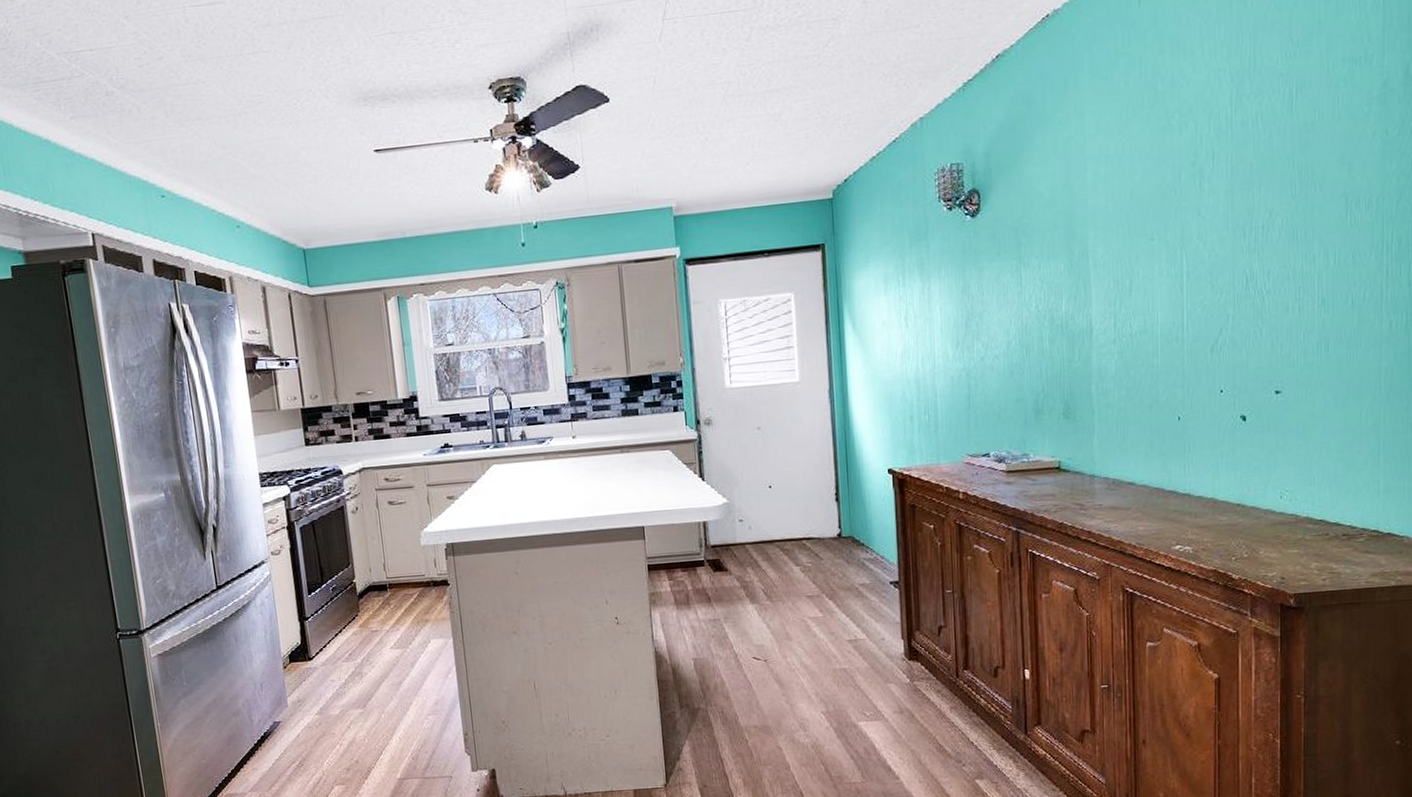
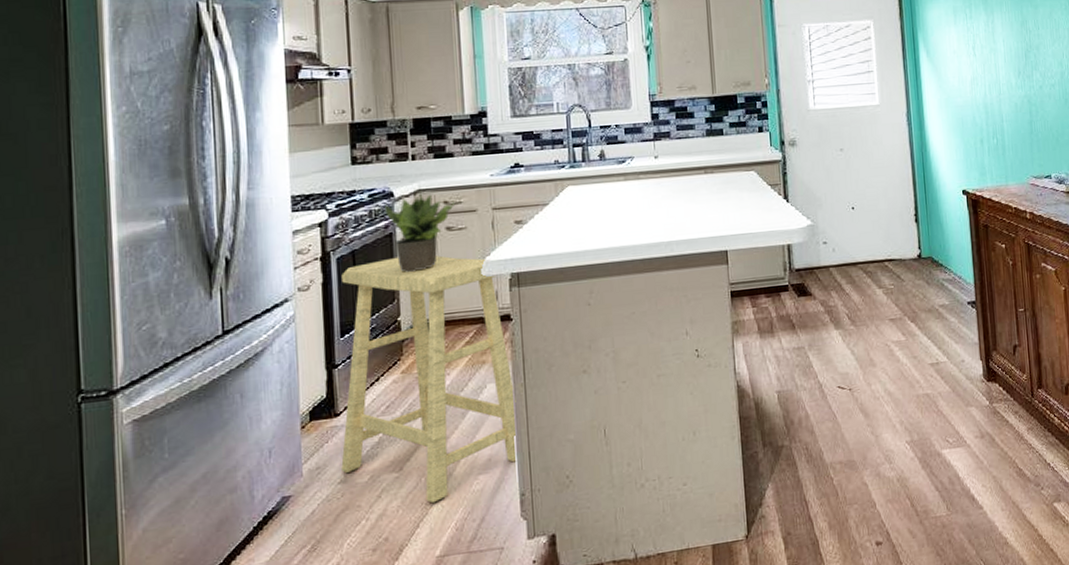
stool: none [305,527,460,736] -> present [341,255,517,504]
potted plant: none [335,469,394,541] -> present [385,190,454,272]

